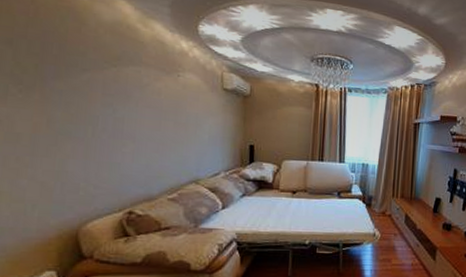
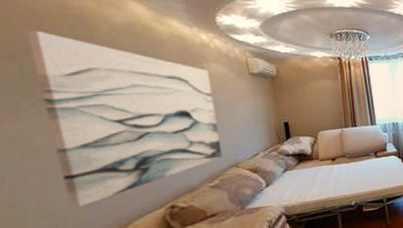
wall art: none [23,17,185,198] -> present [27,30,223,209]

